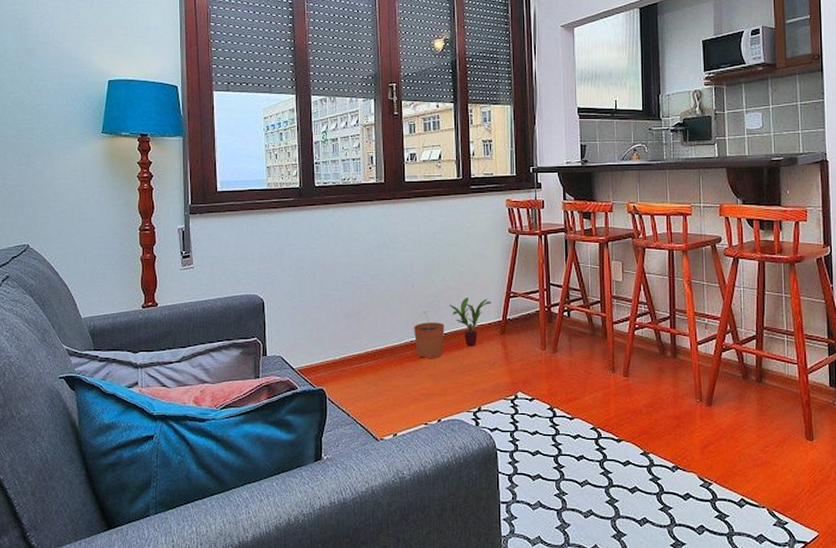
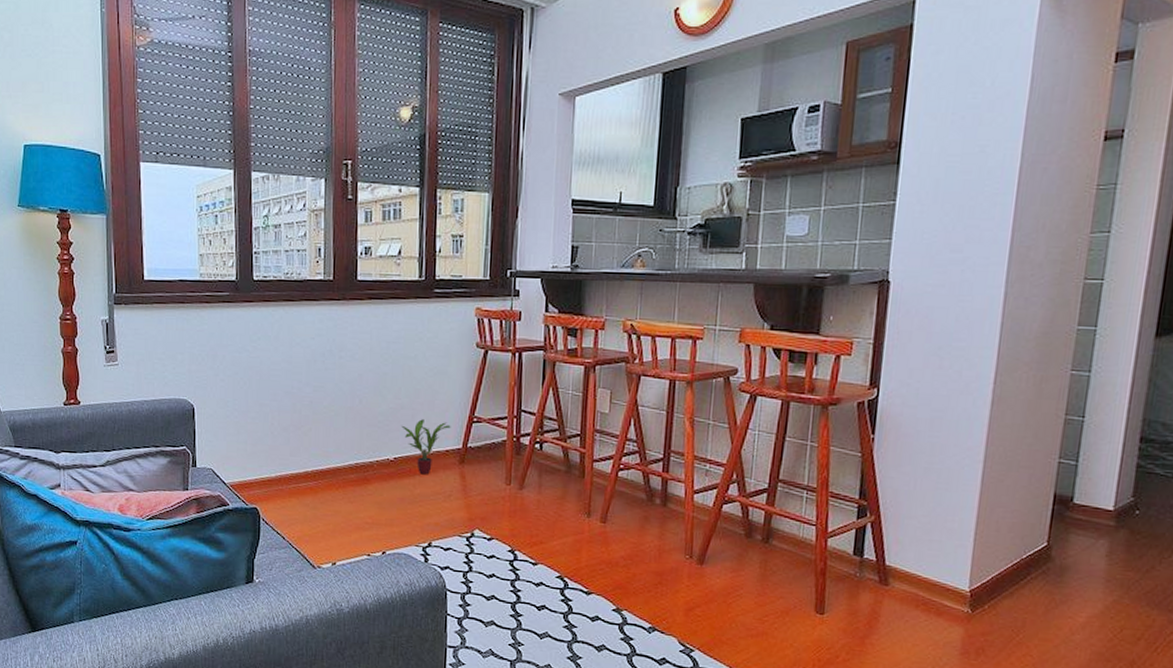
plant pot: present [413,310,444,359] -> none [359,430,395,485]

